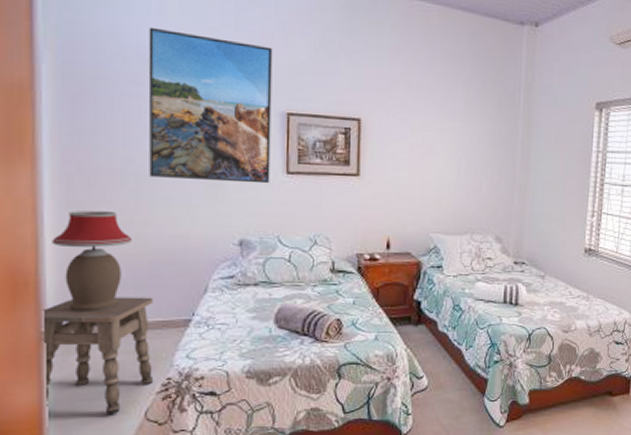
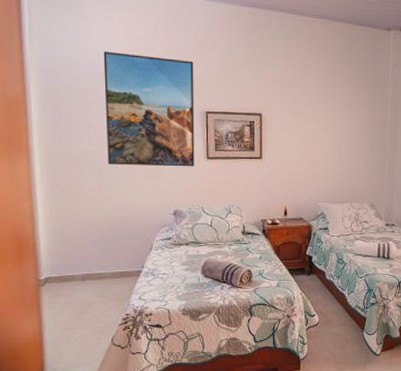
side table: present [41,297,154,414] -> none [38,254,117,340]
table lamp: present [52,210,133,312] -> none [43,190,98,266]

